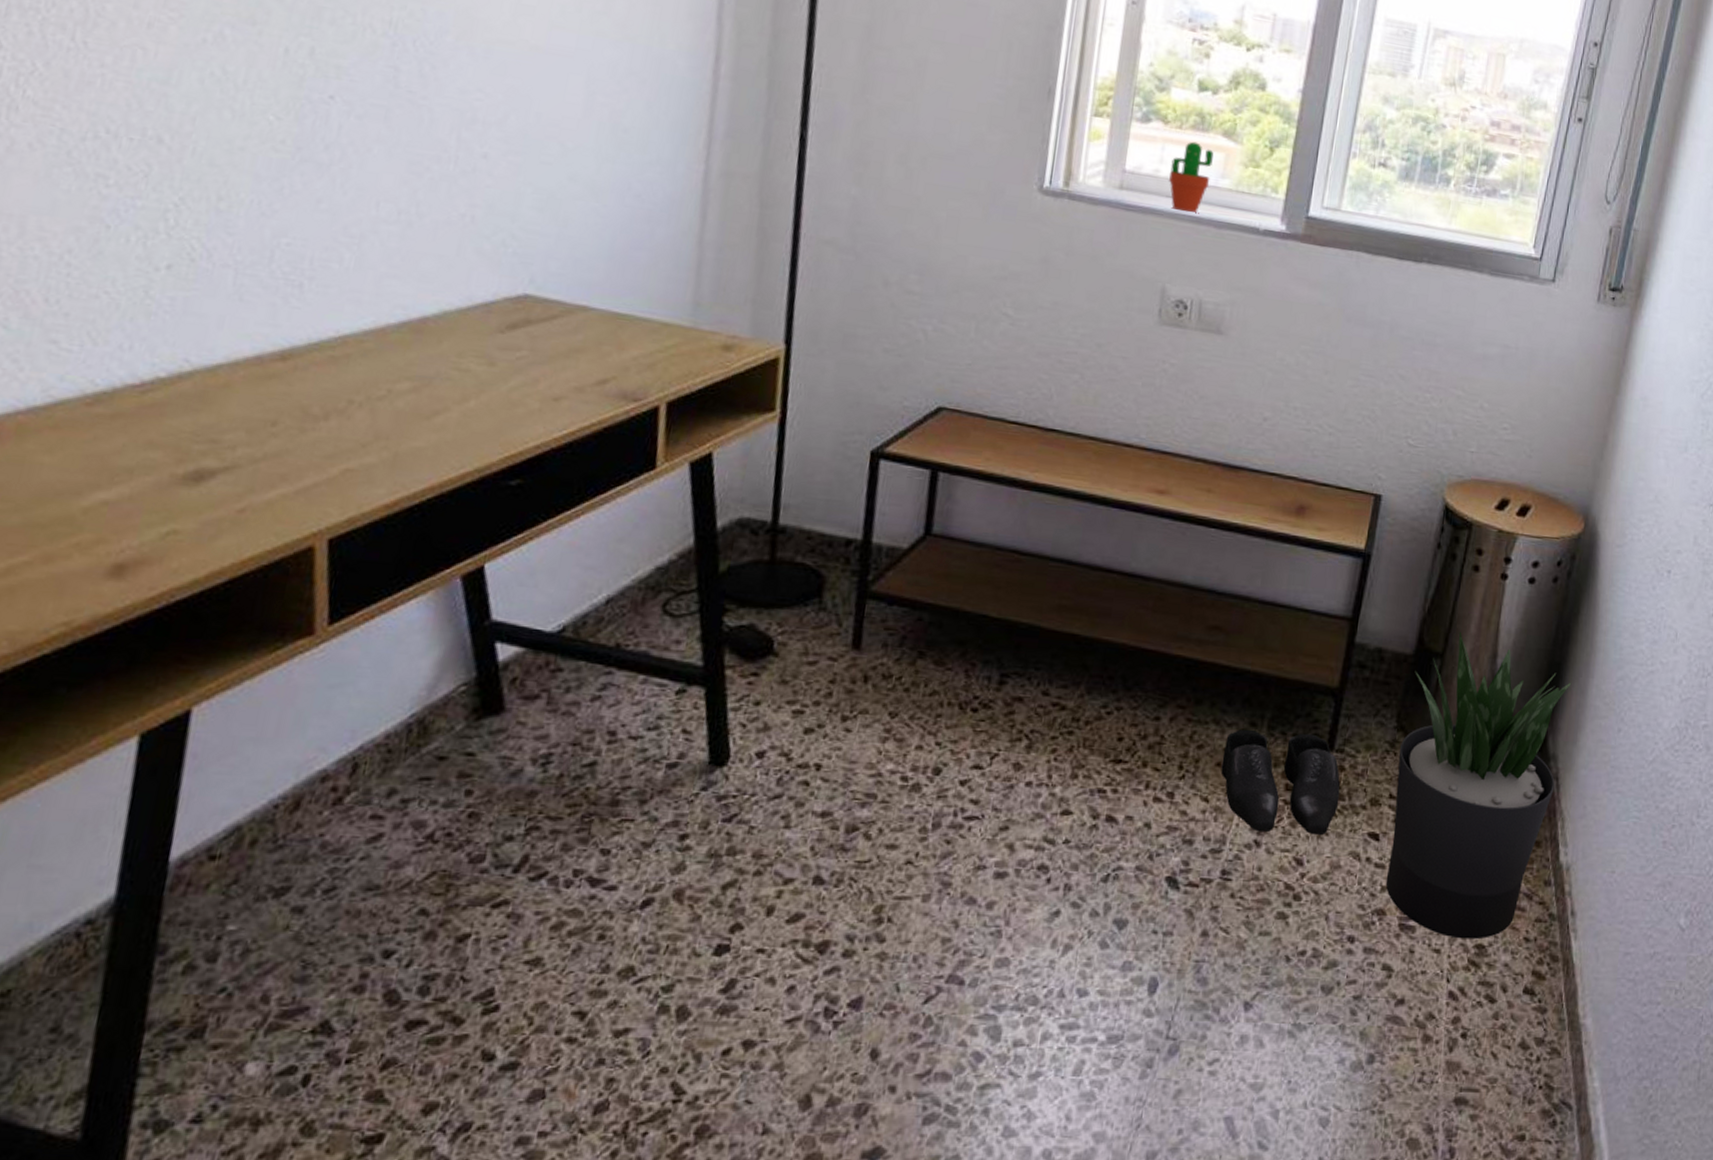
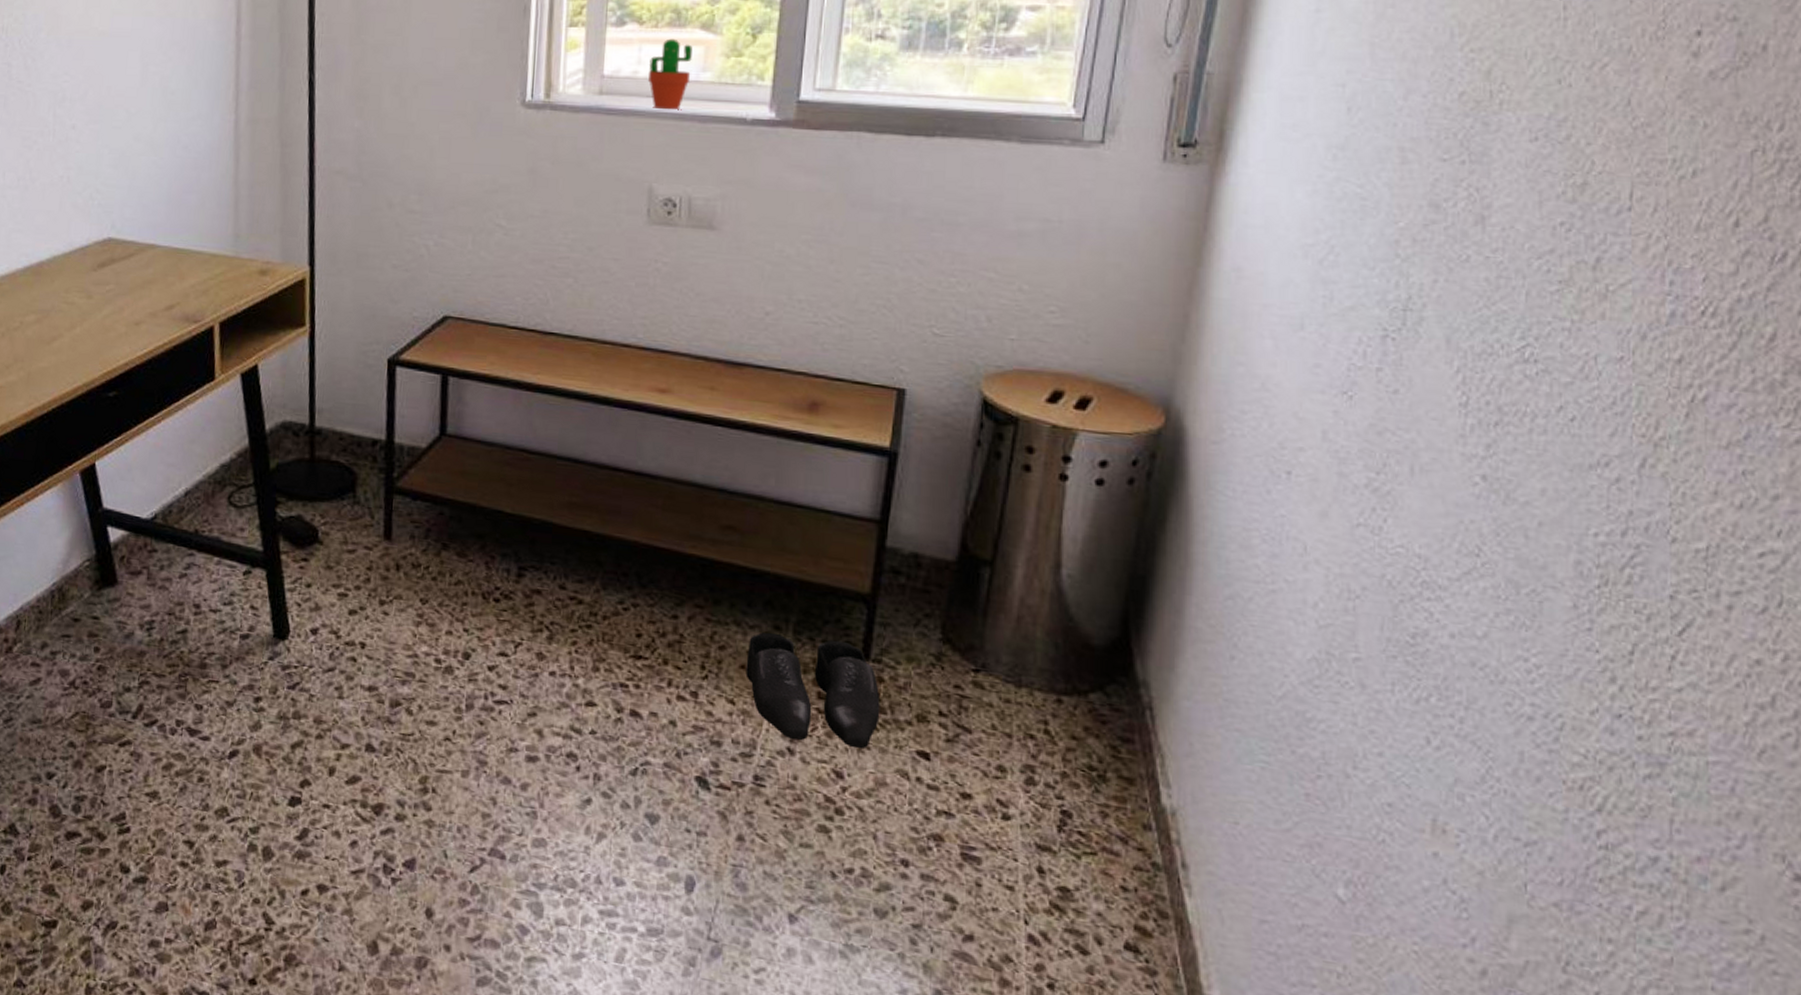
planter: present [1385,631,1572,940] -> none [941,538,1162,881]

